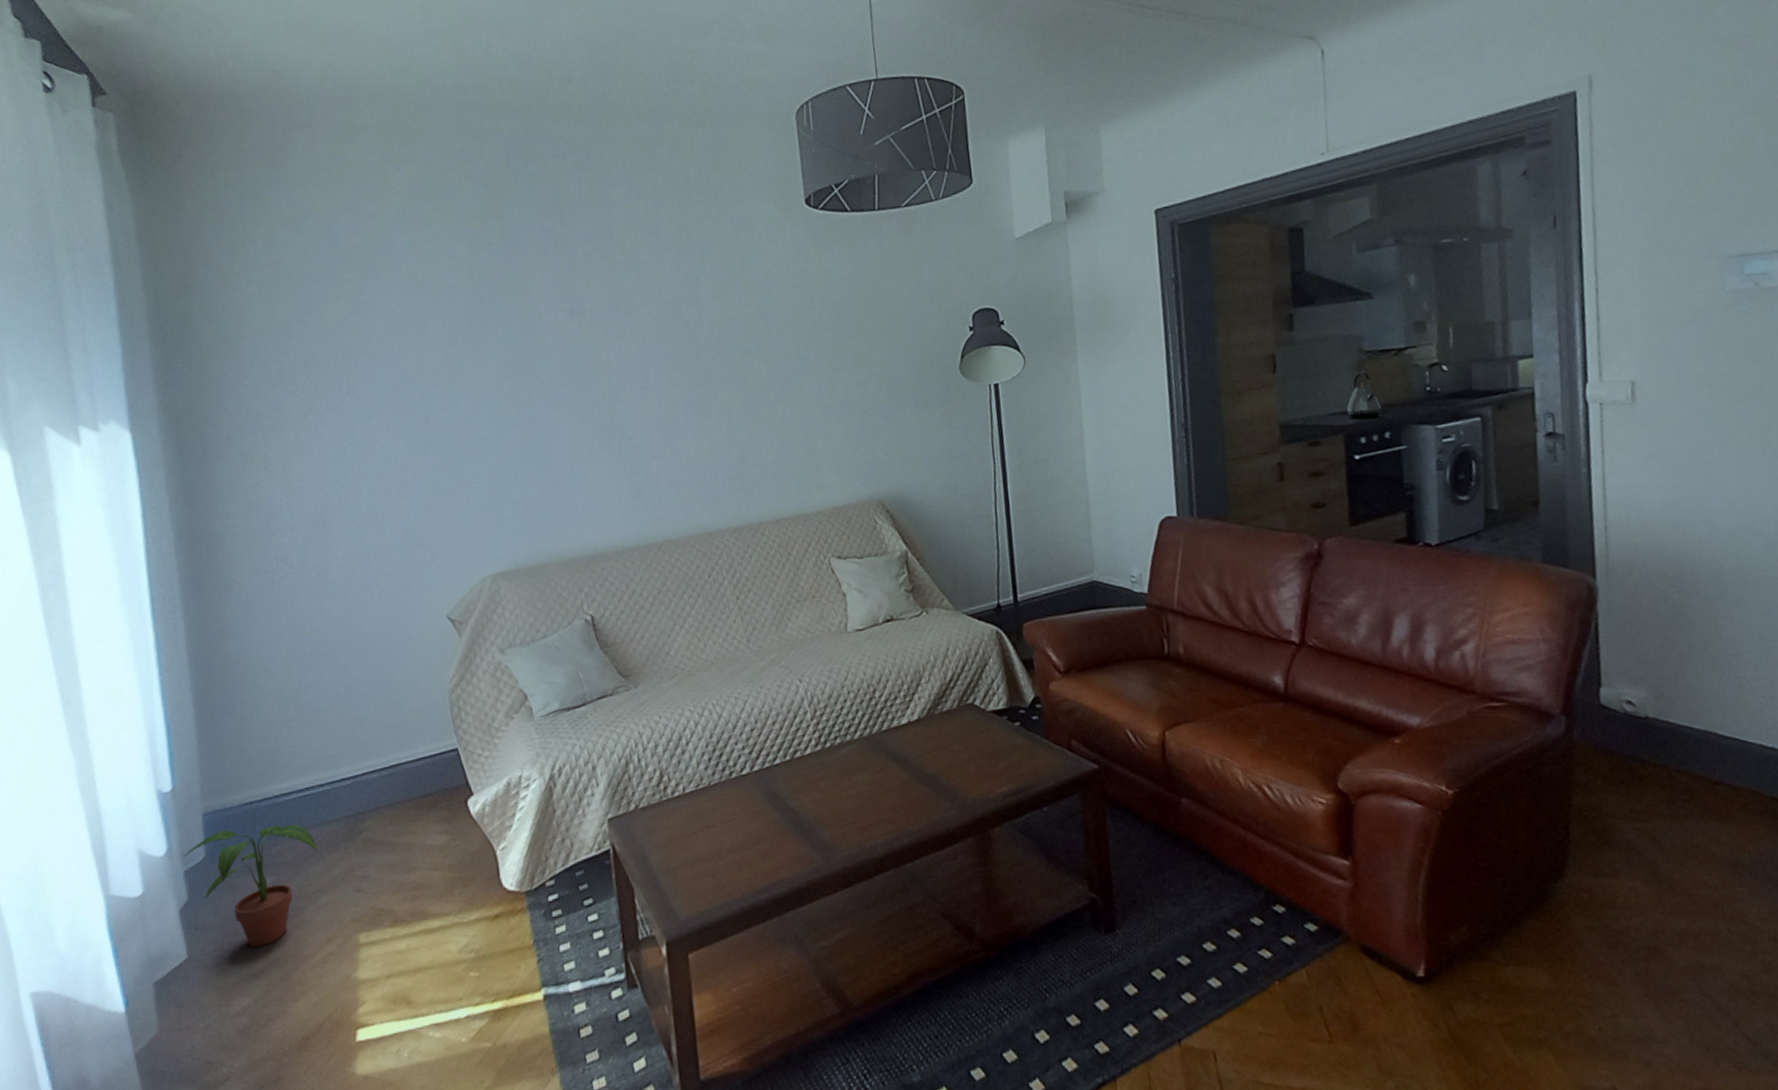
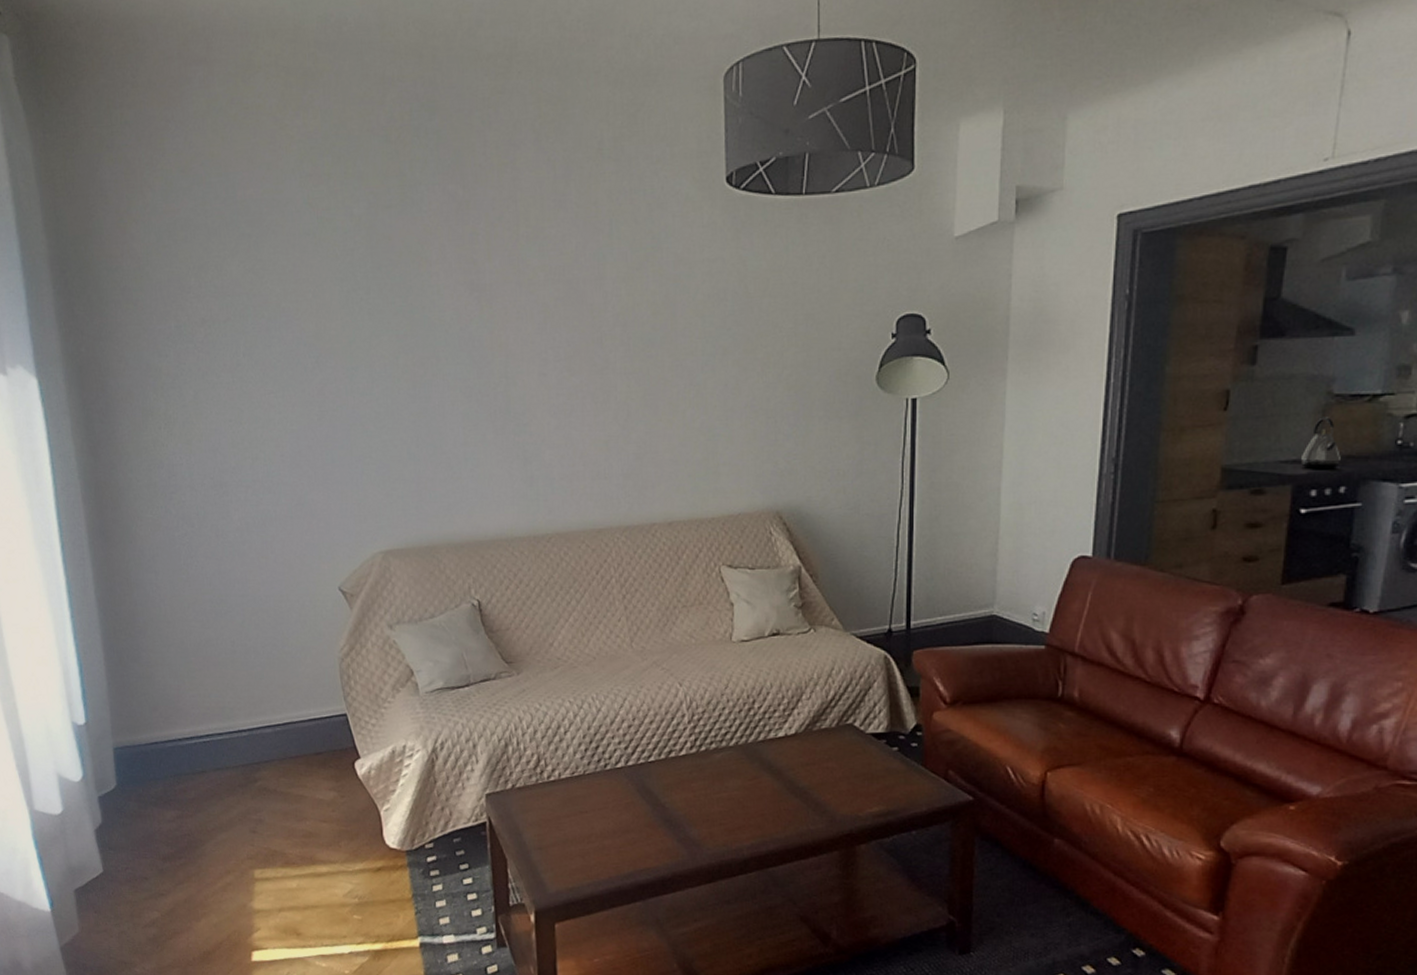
potted plant: present [183,824,318,948] -> none [97,764,218,871]

